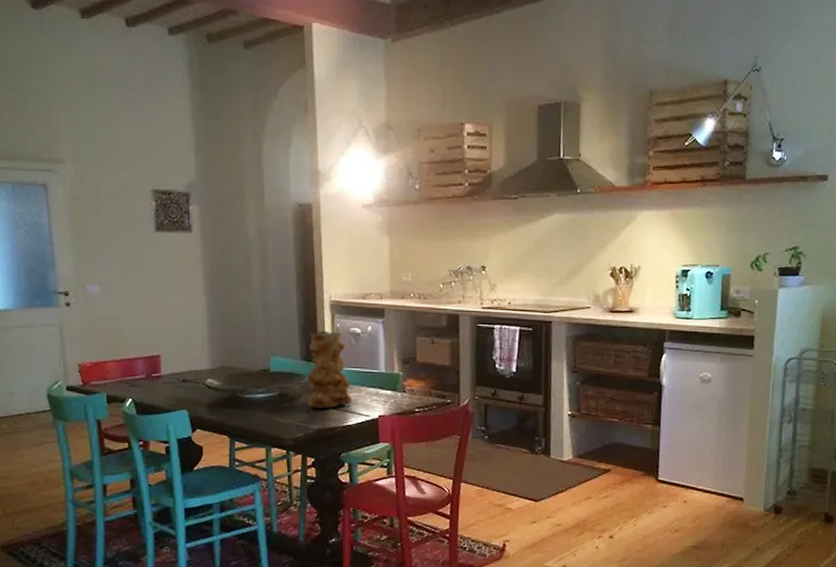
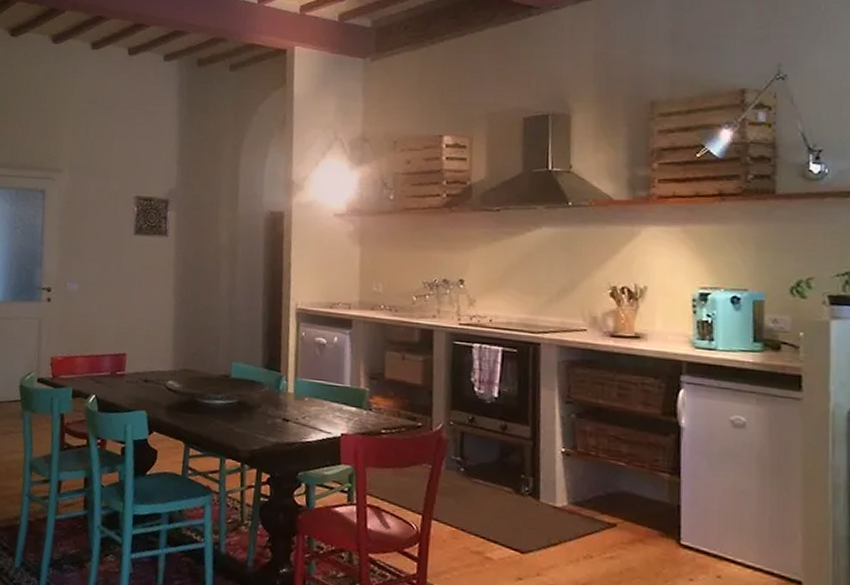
vase: present [308,330,353,410] -> none [266,338,314,422]

